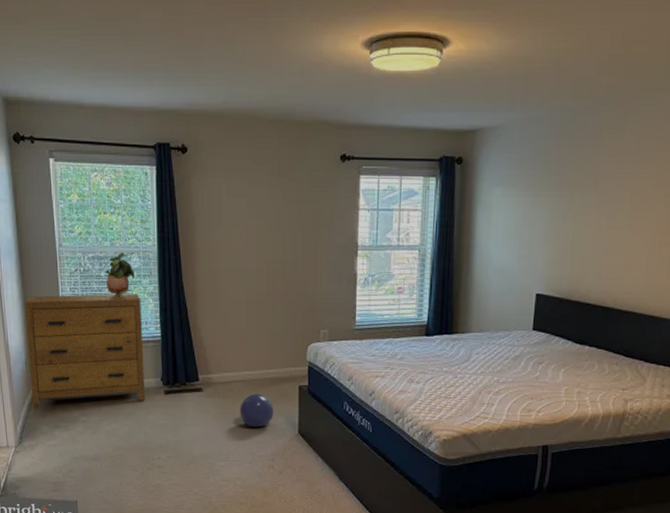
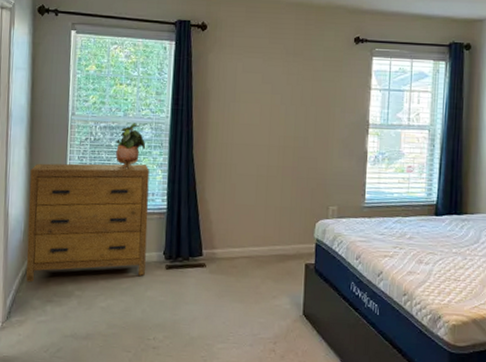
ball: present [239,393,274,428] -> none [242,270,278,308]

